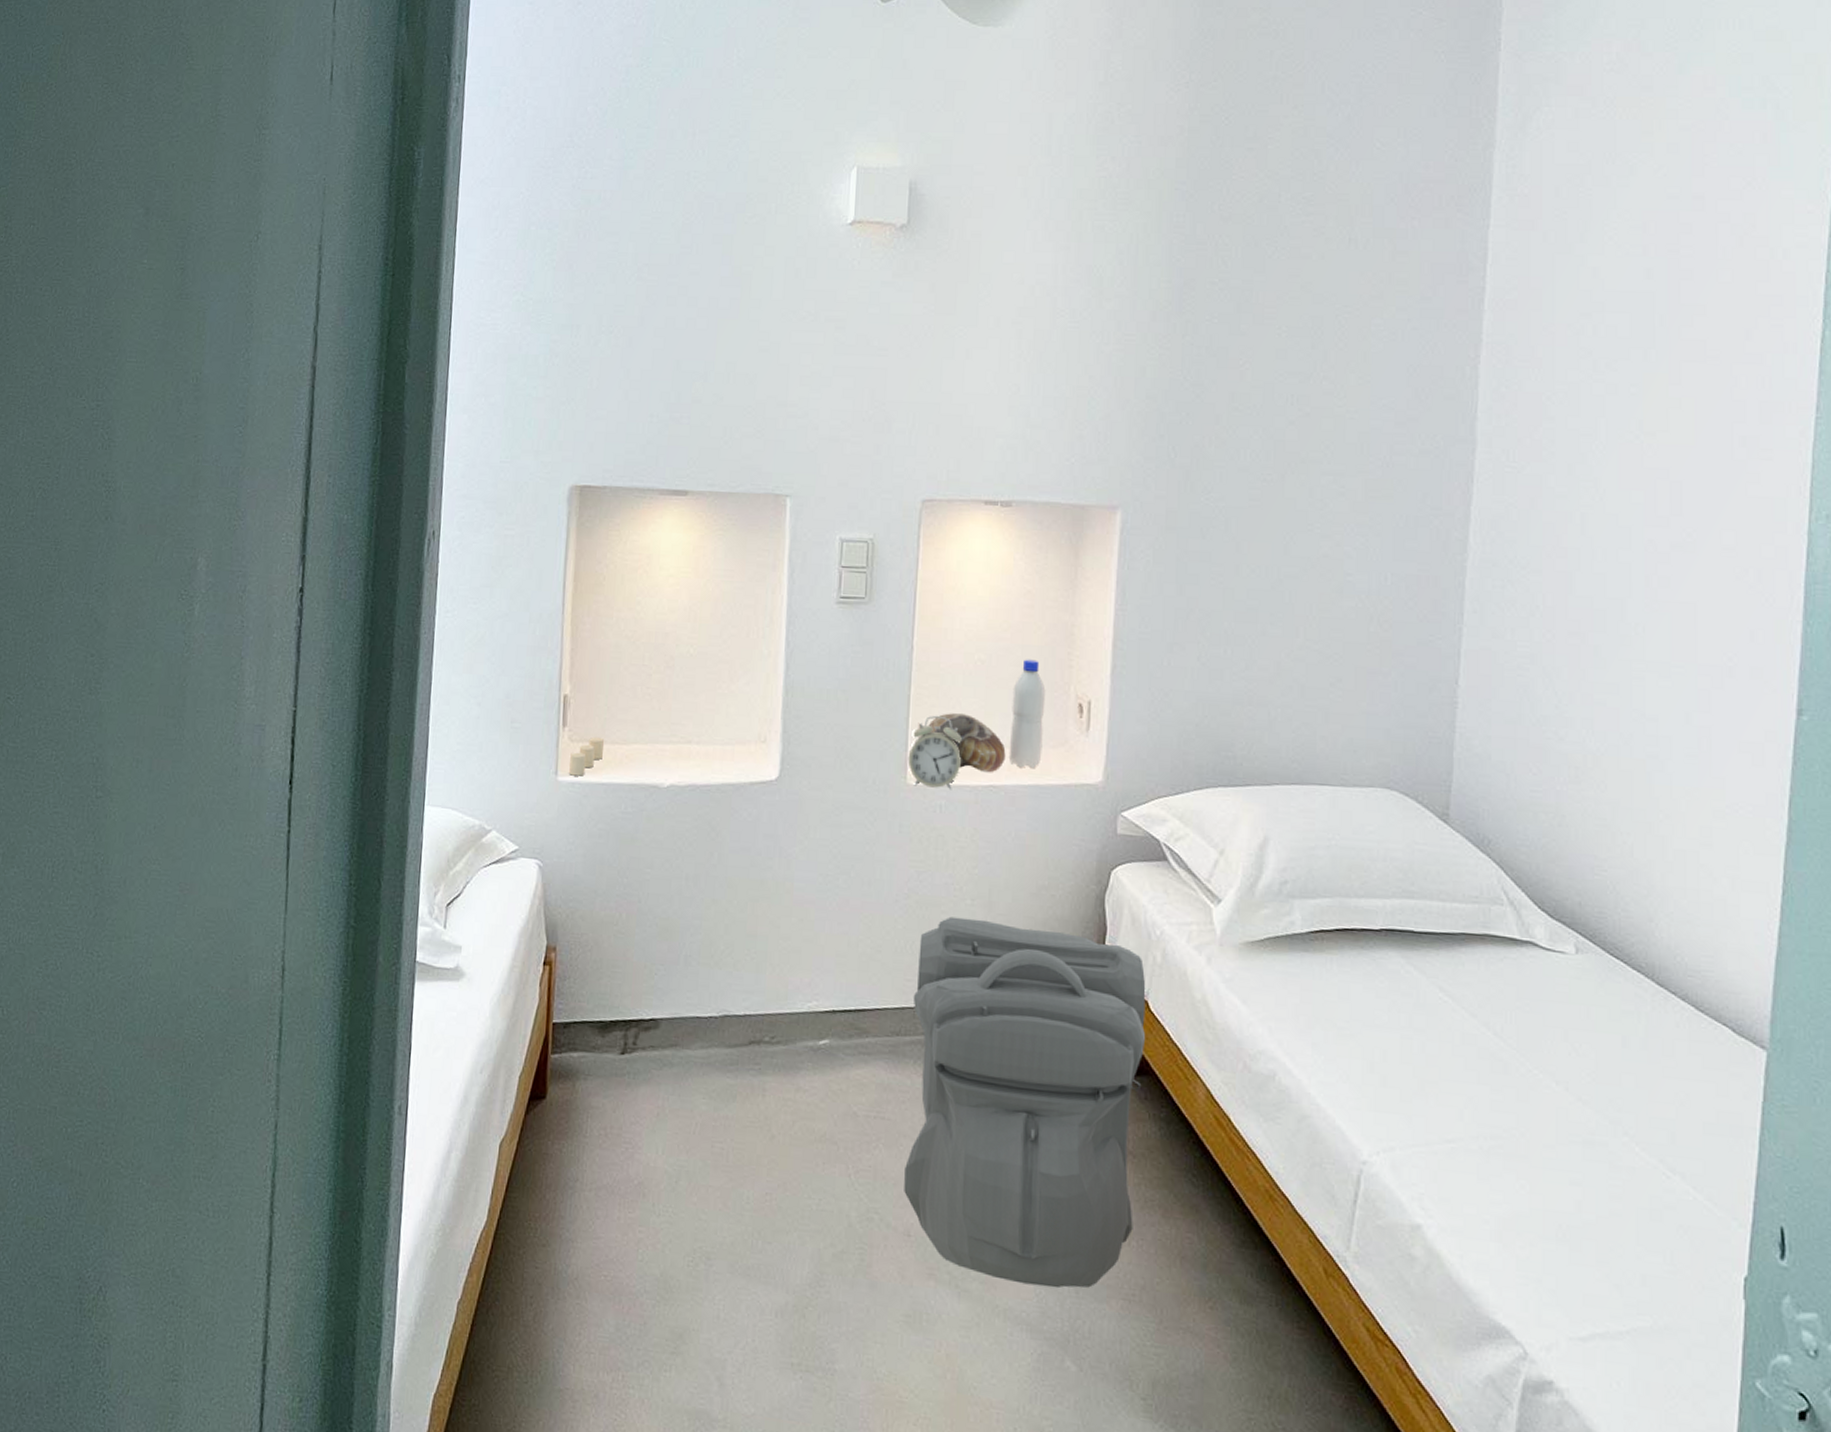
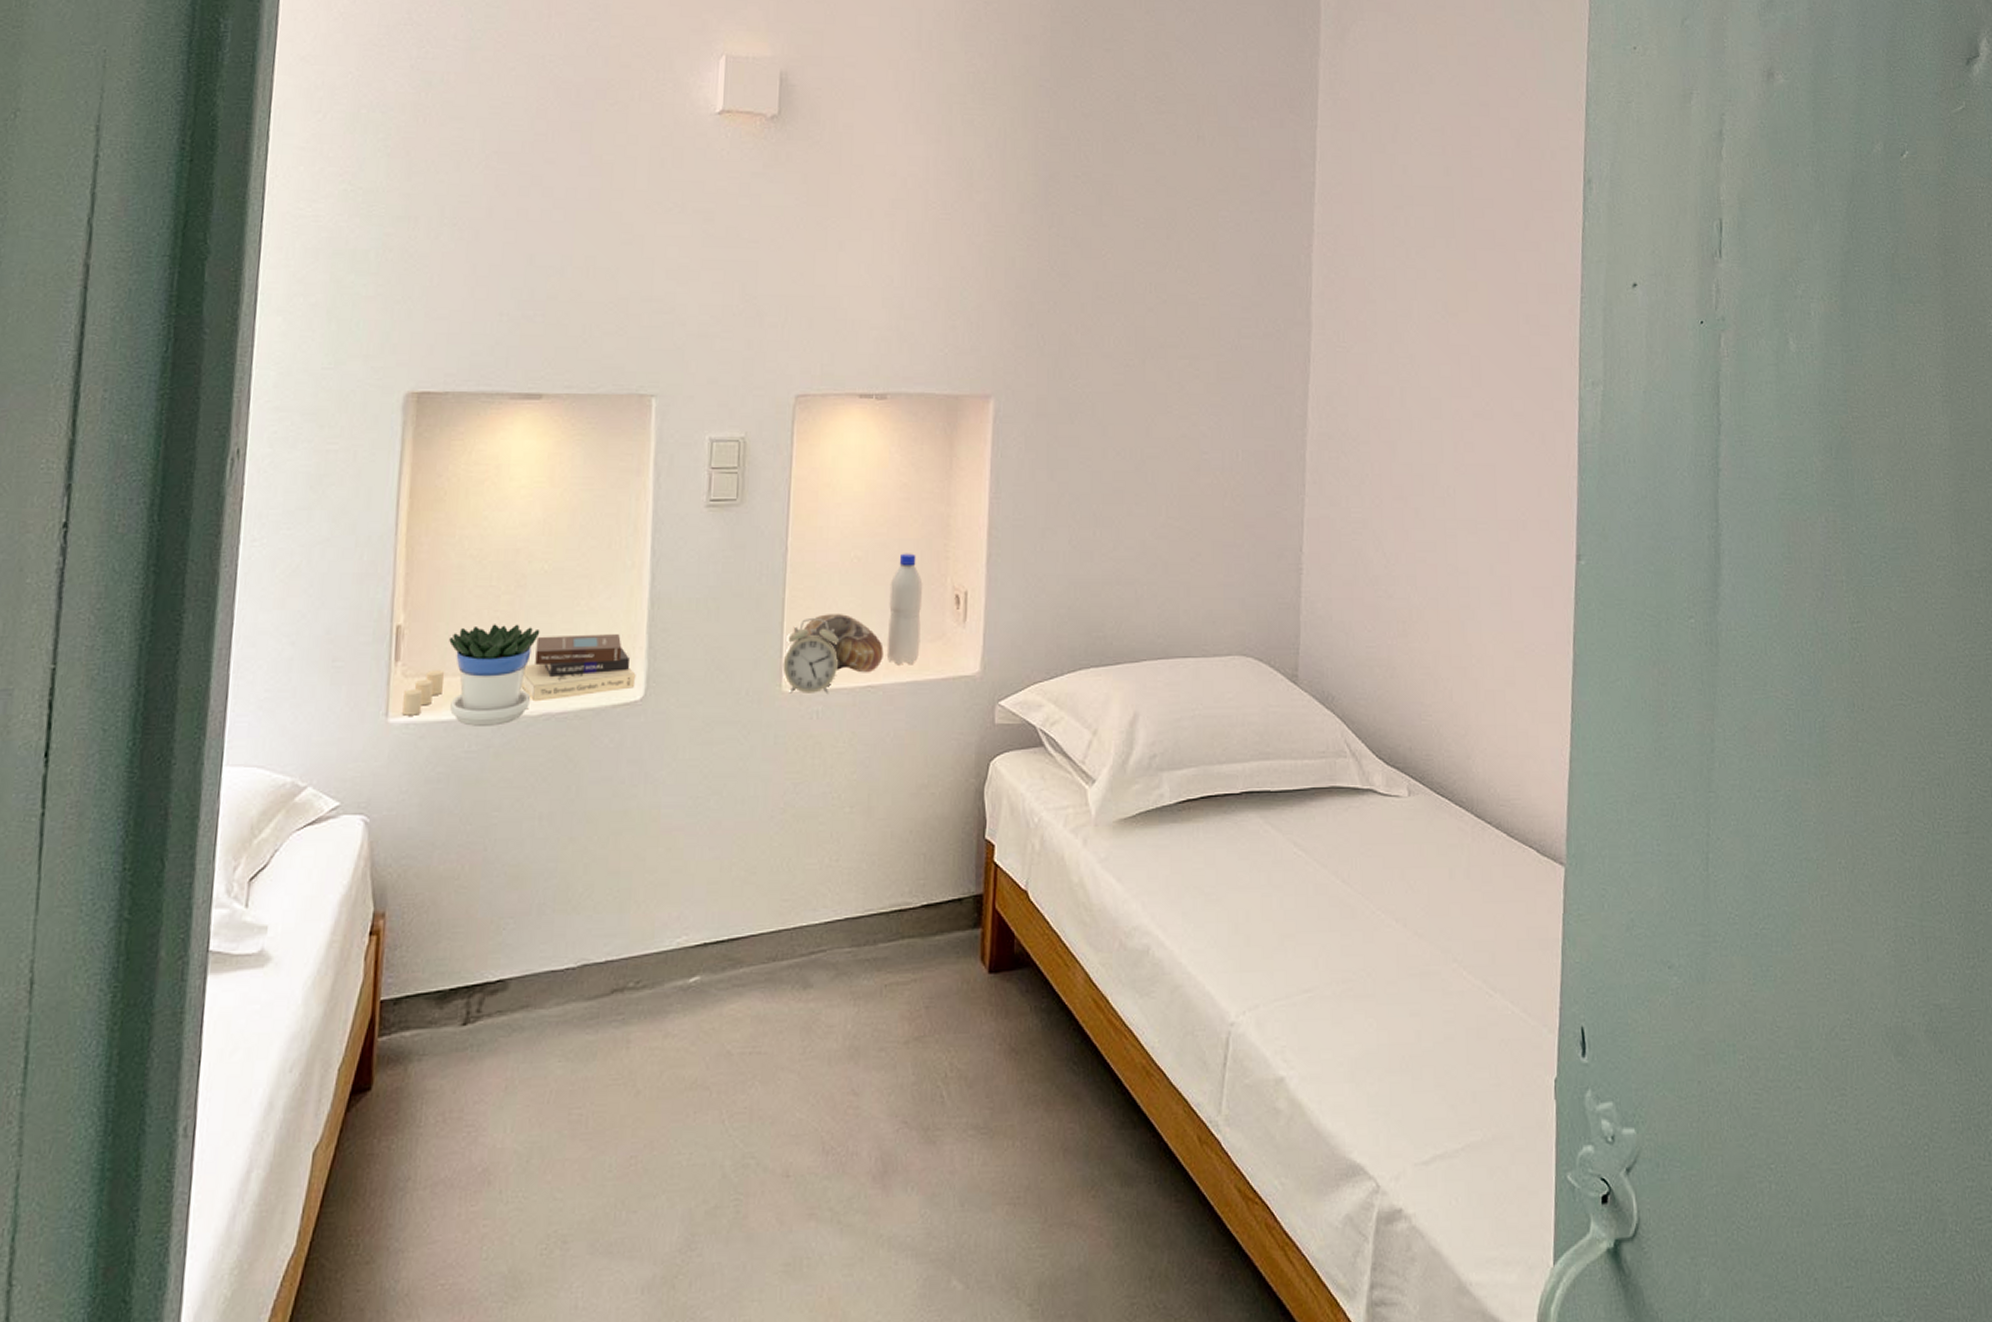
flowerpot: none [608,699,687,792] -> present [449,624,540,726]
books: none [670,714,772,773] -> present [521,634,636,702]
backpack: present [904,916,1146,1289] -> none [782,826,1025,1207]

